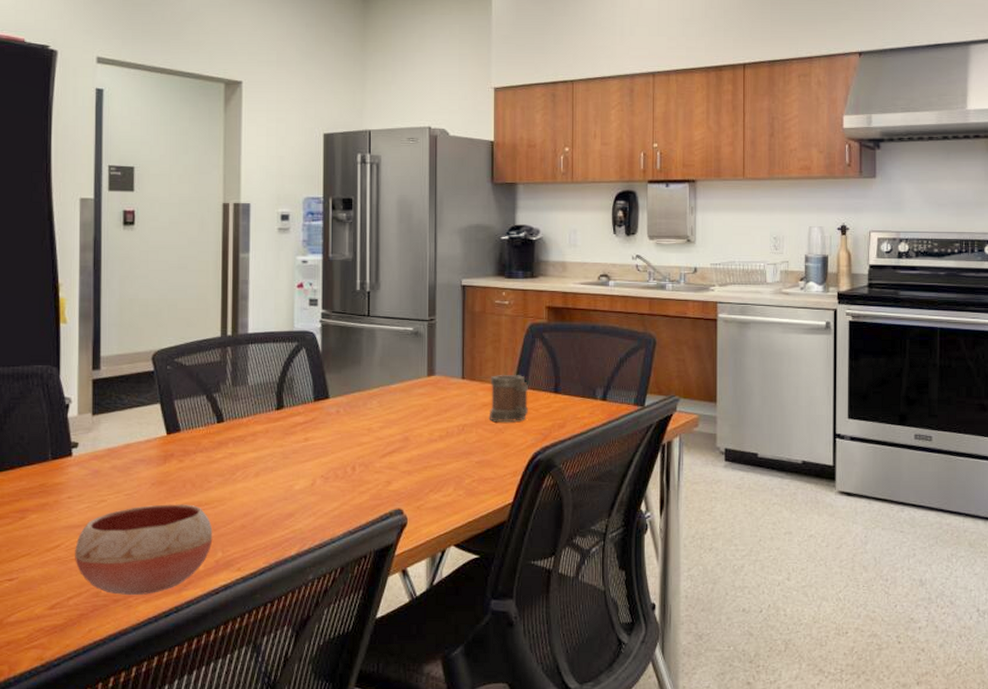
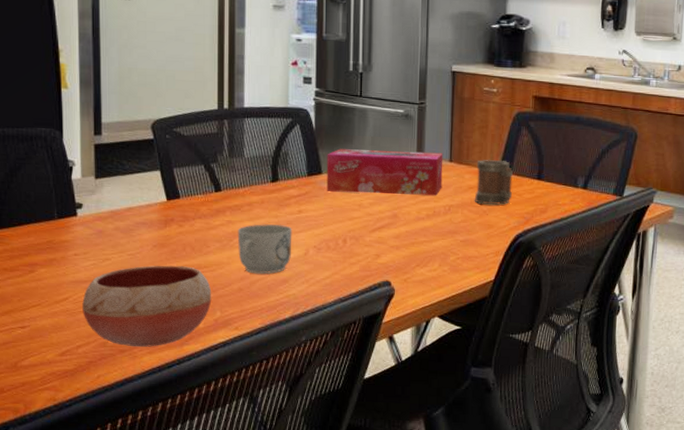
mug: none [240,454,298,509] -> present [237,224,292,275]
tissue box: none [334,370,455,417] -> present [326,149,443,196]

